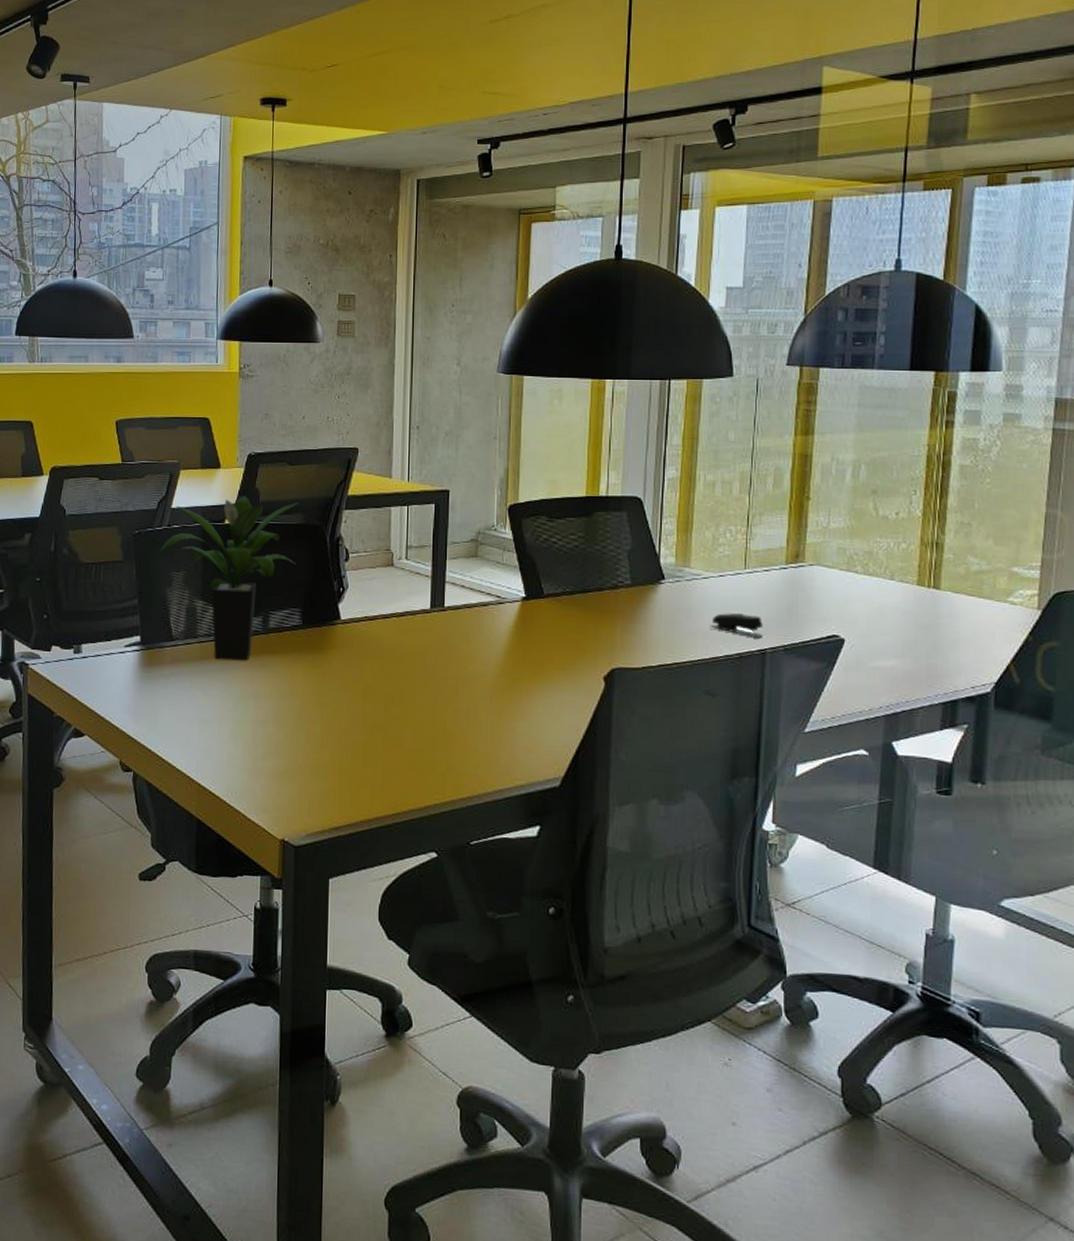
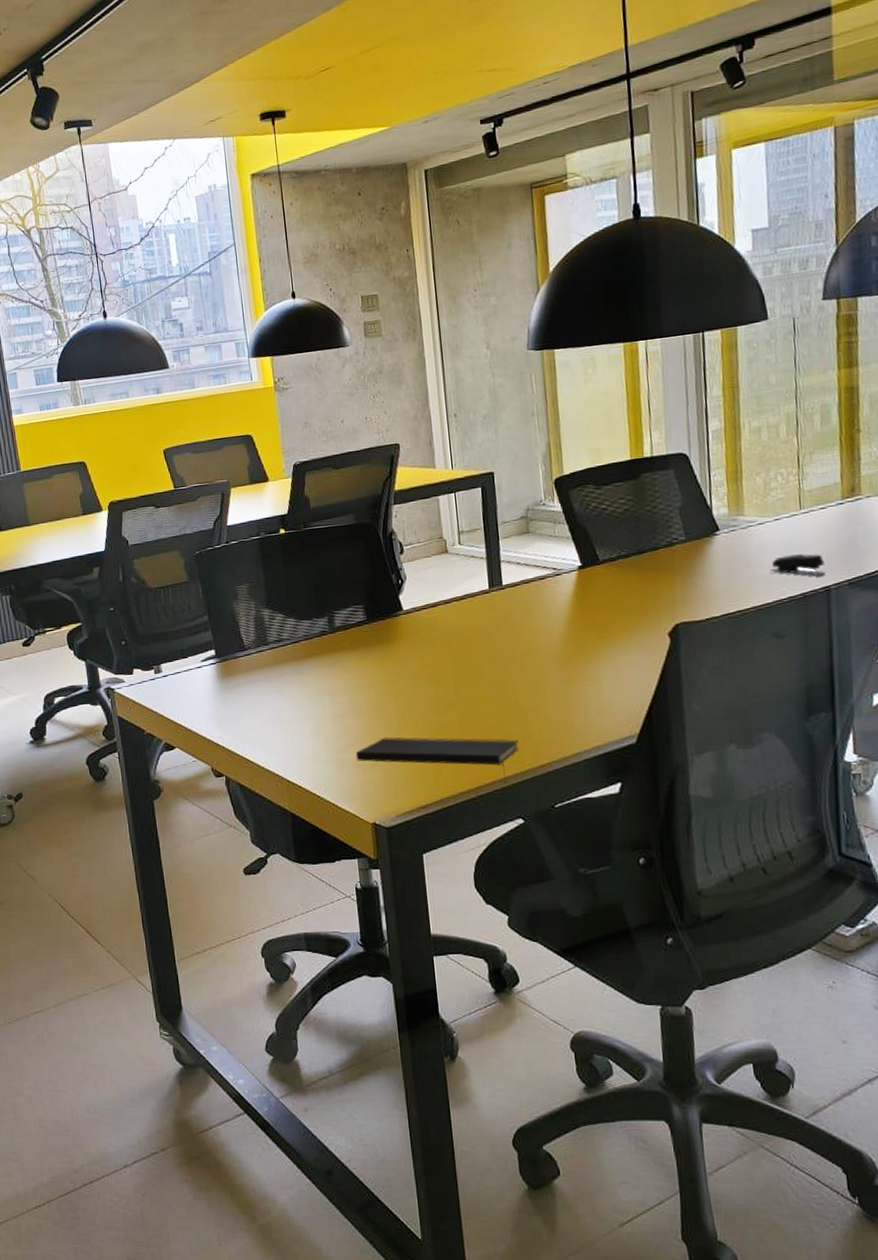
potted plant: present [159,496,300,661] -> none [221,504,354,663]
notepad: none [273,750,442,814] -> present [355,737,519,784]

